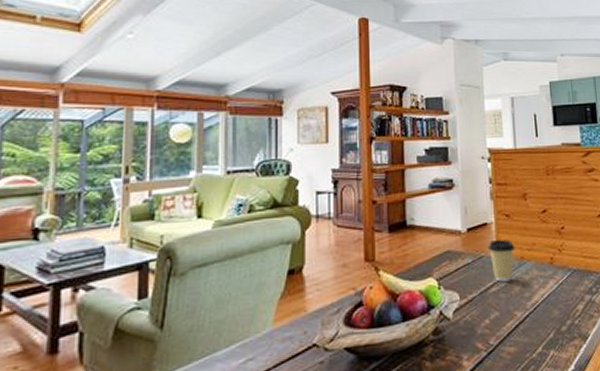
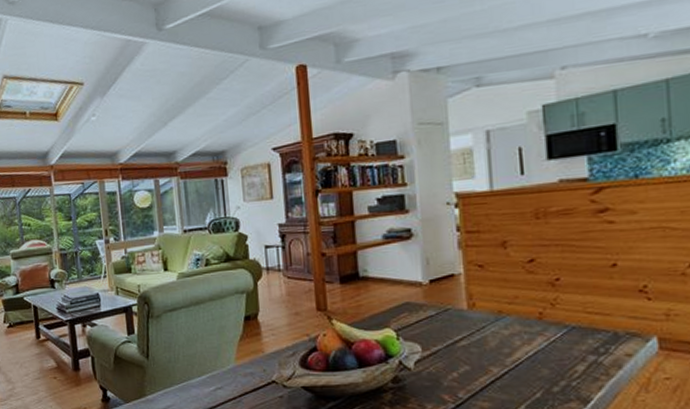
coffee cup: present [488,239,515,282] -> none [455,292,491,336]

